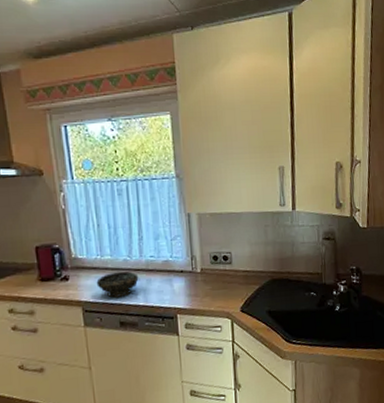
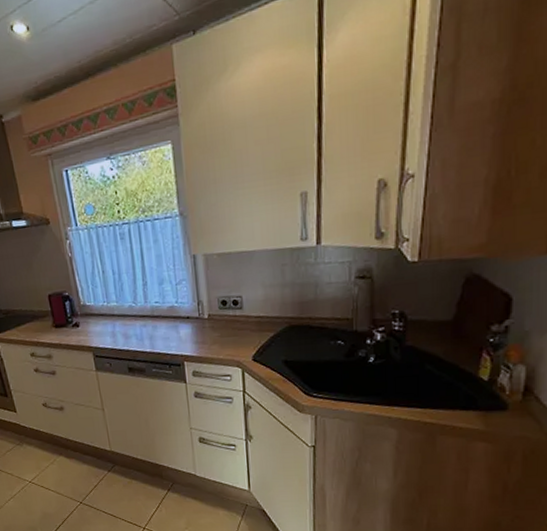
bowl: present [96,271,139,298] -> none [104,317,145,344]

